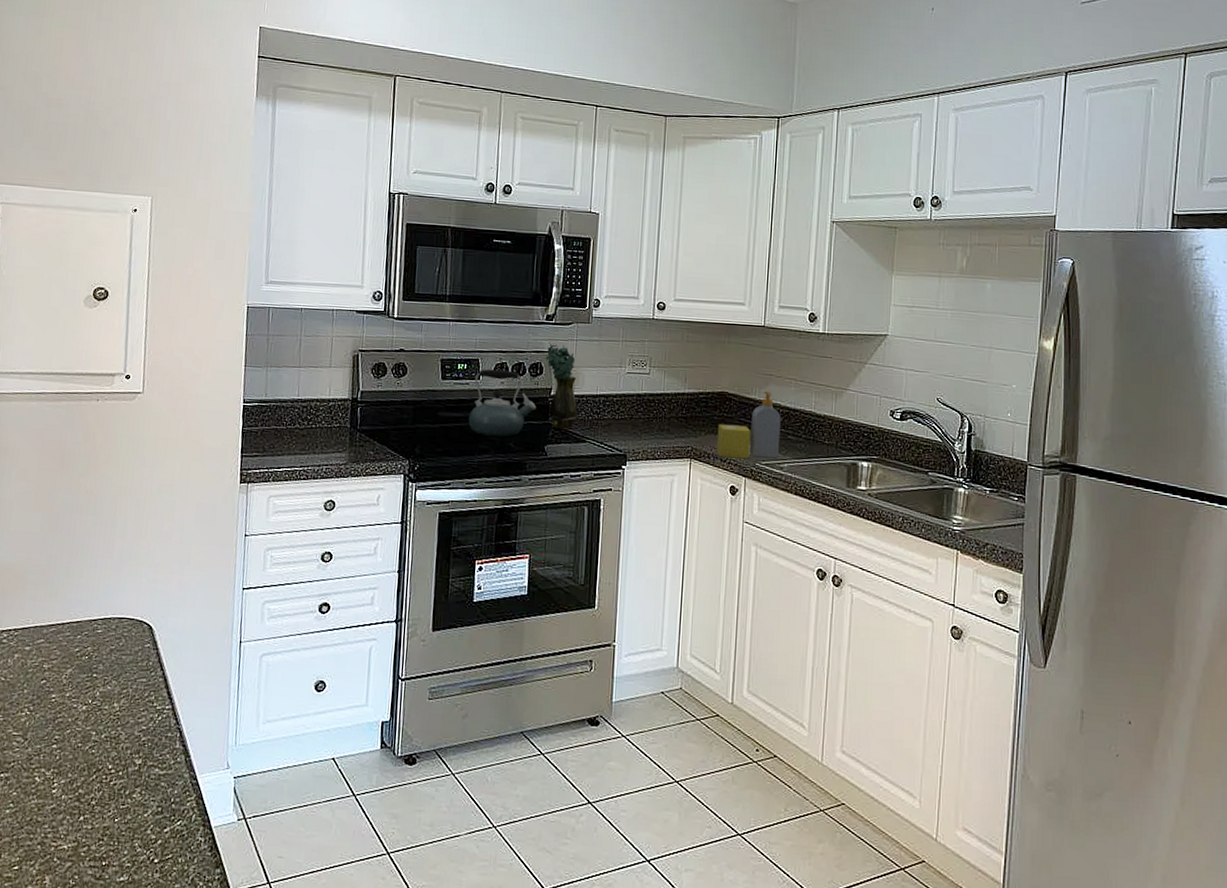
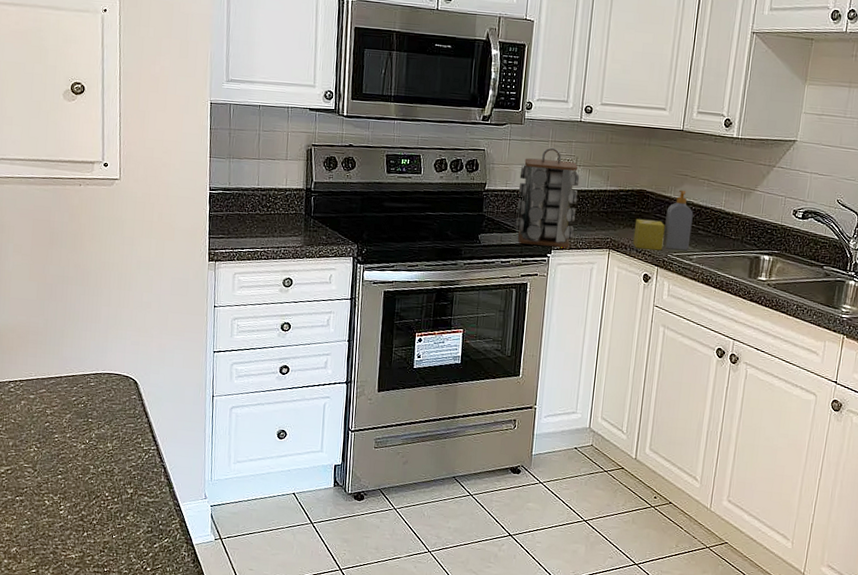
kettle: present [468,369,537,439] -> none [410,164,472,228]
vase: present [545,341,578,429] -> none [481,140,509,221]
spice rack: none [584,347,655,459] -> present [514,147,580,248]

